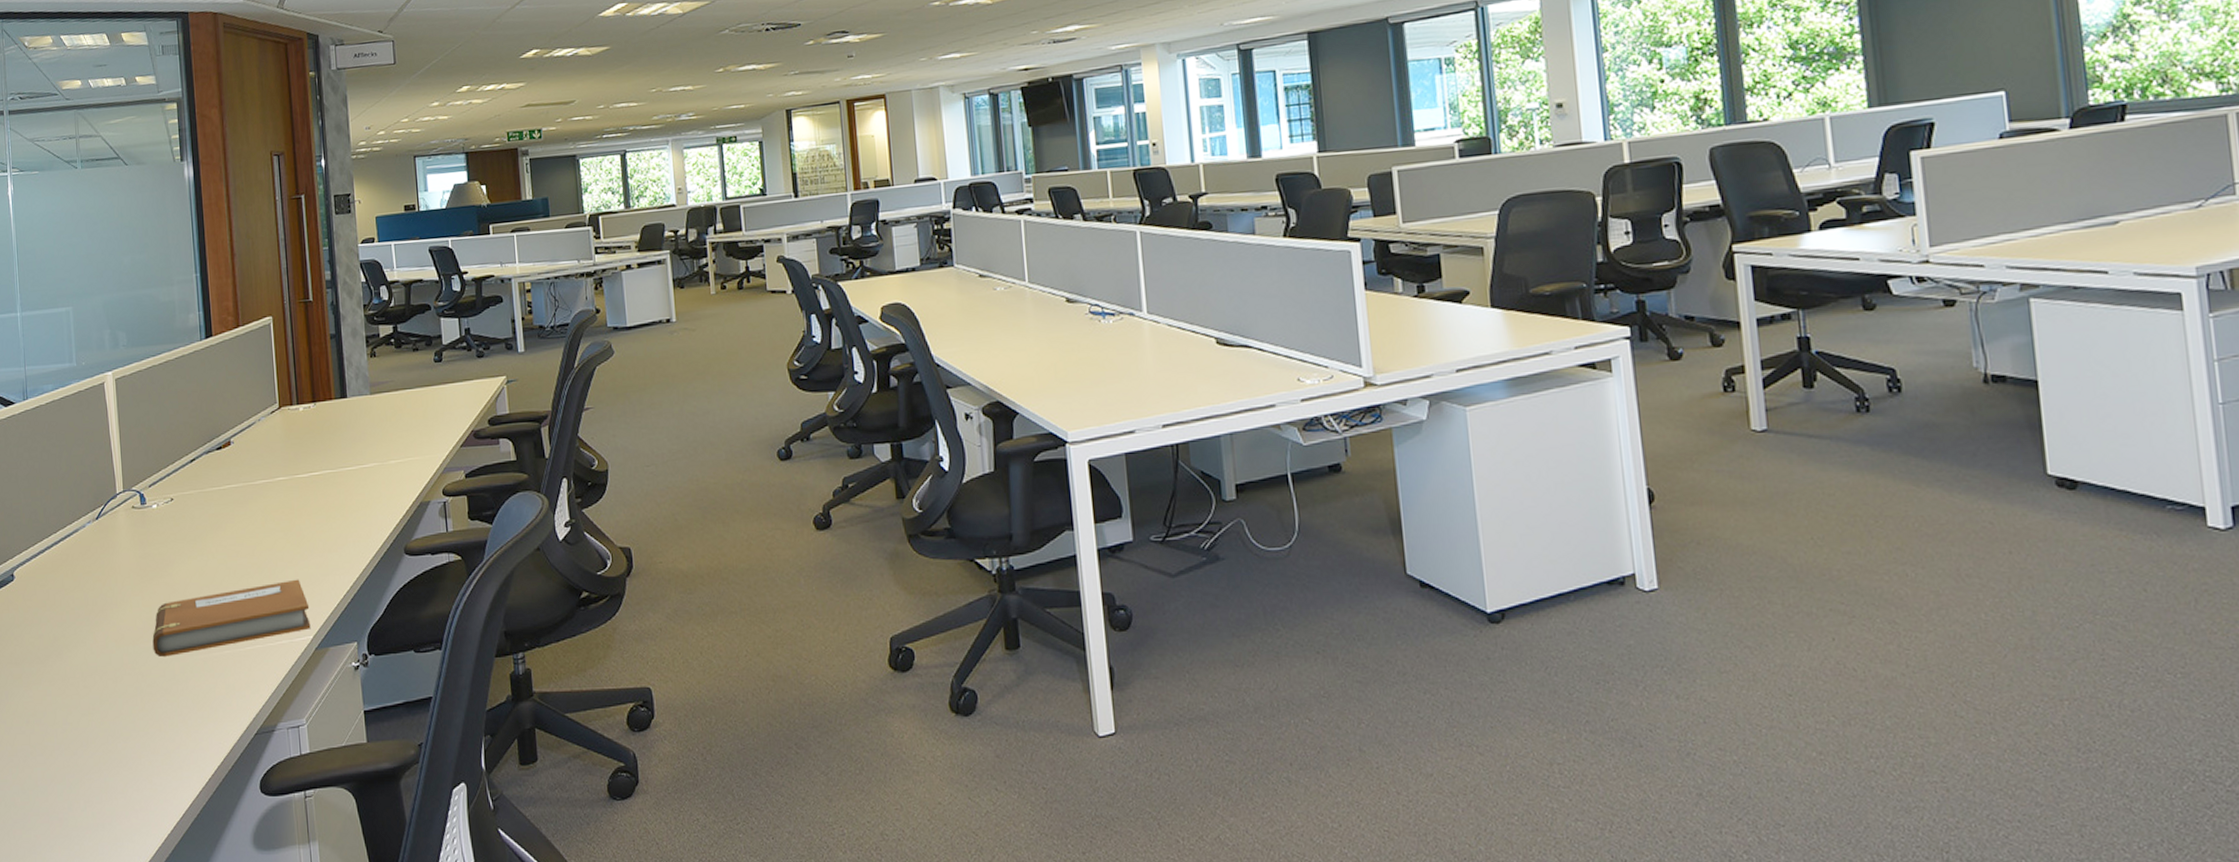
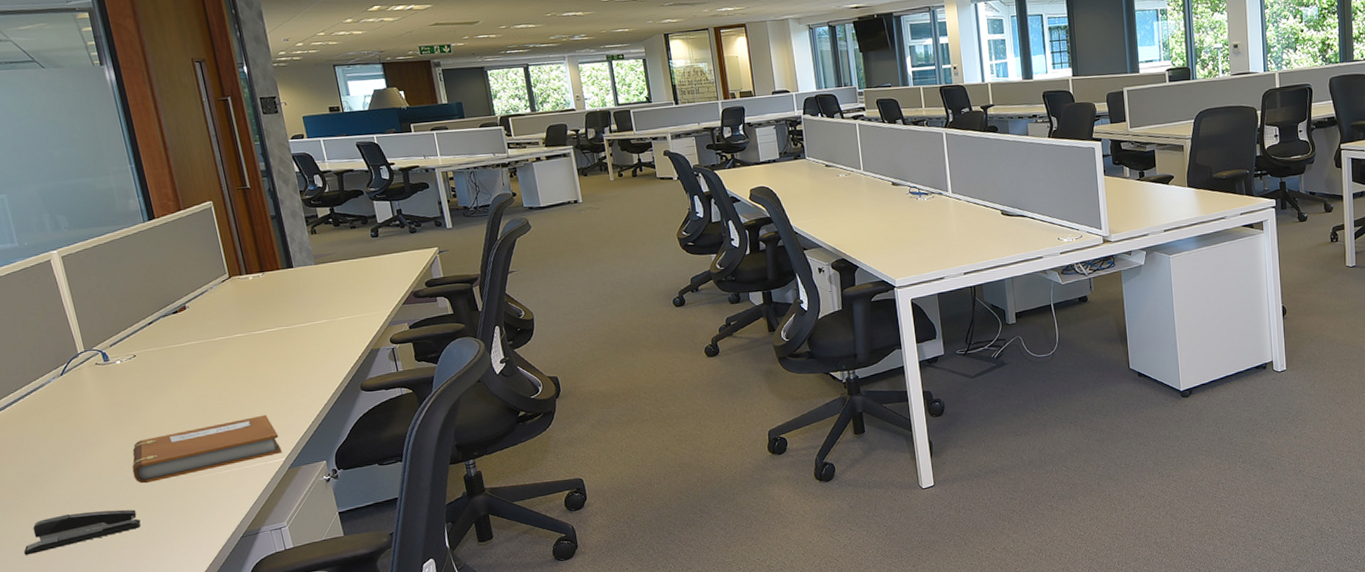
stapler: none [31,688,153,737] -> present [24,509,141,555]

